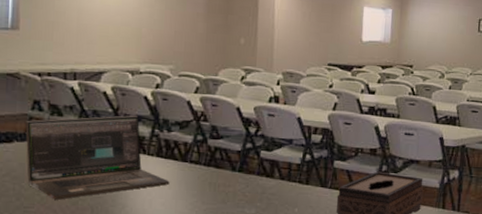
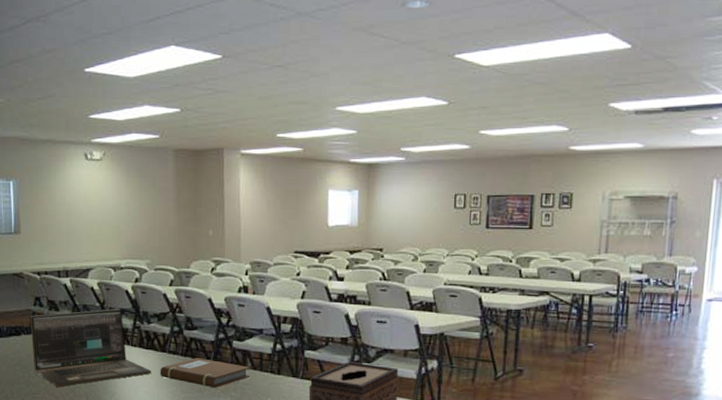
notebook: none [179,168,277,199] -> present [160,358,249,389]

